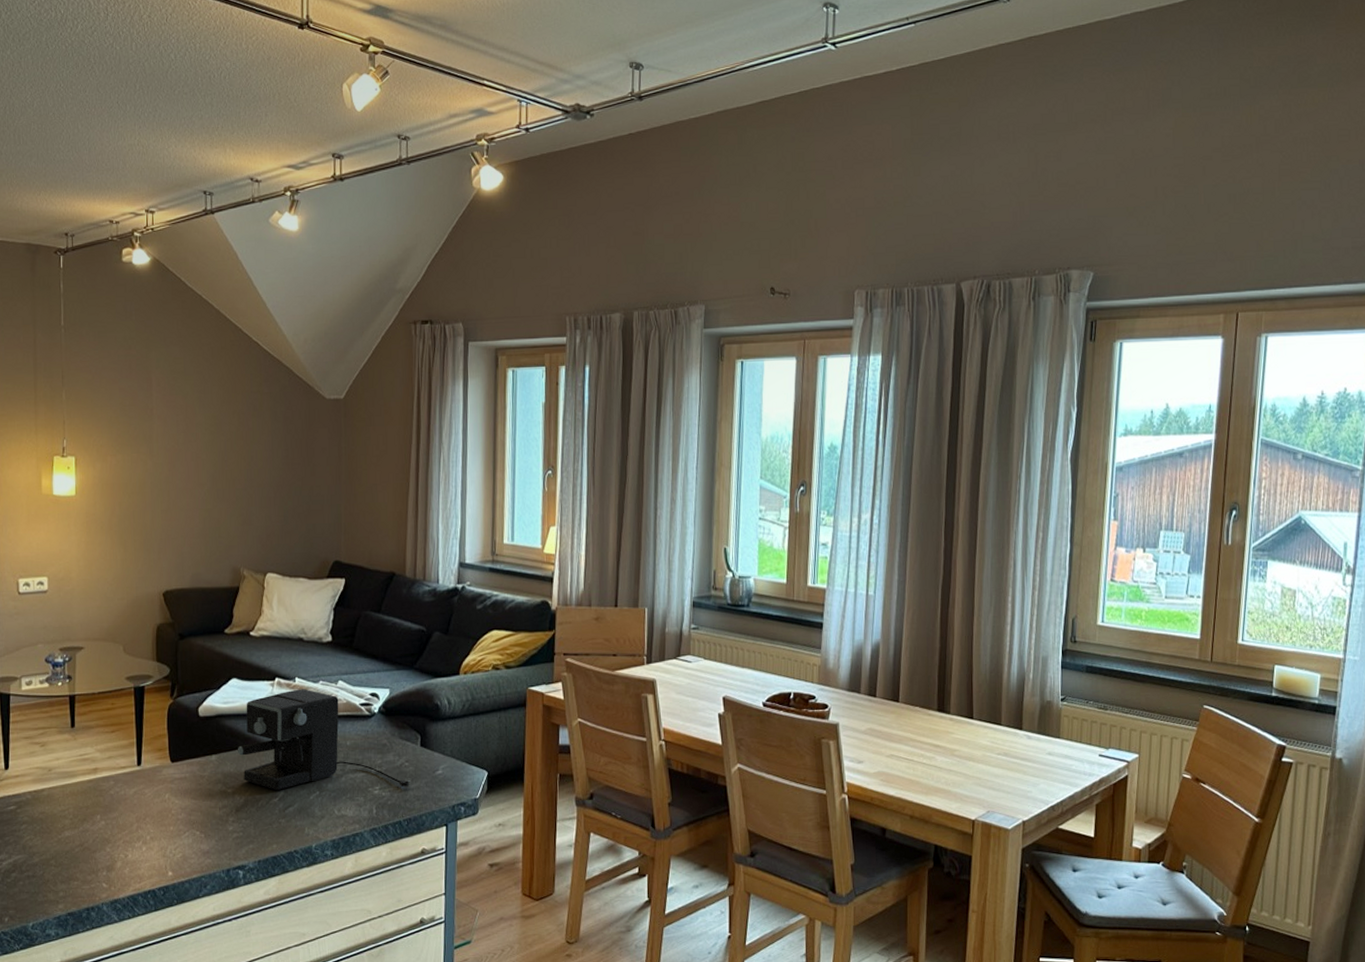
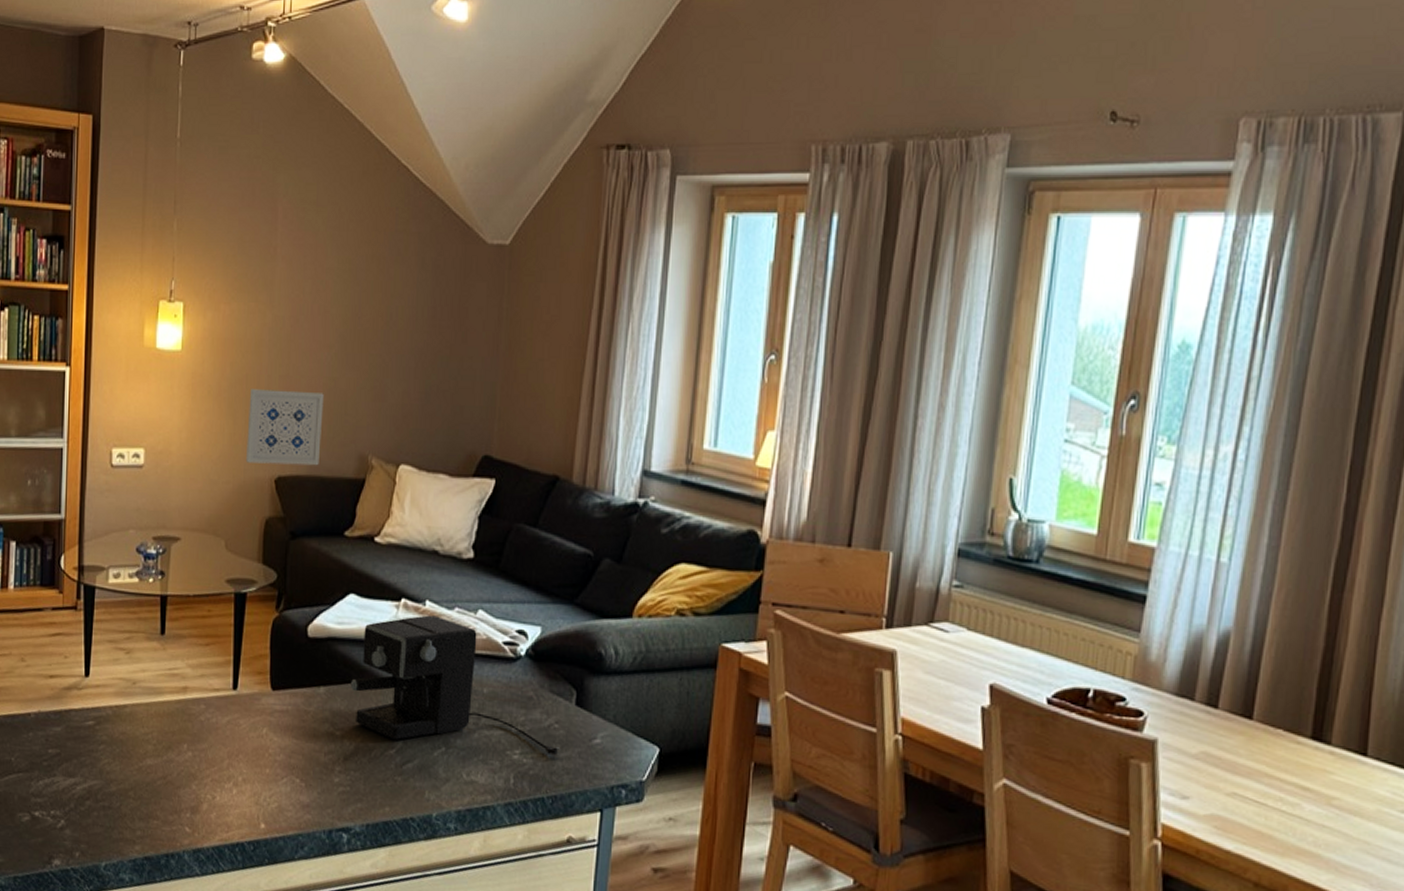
wall art: none [136,521,201,582] -> present [245,389,324,466]

